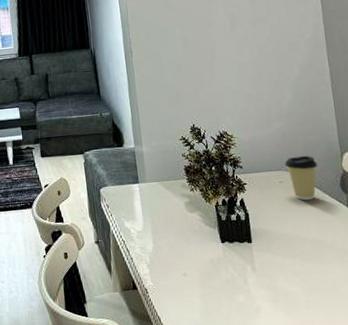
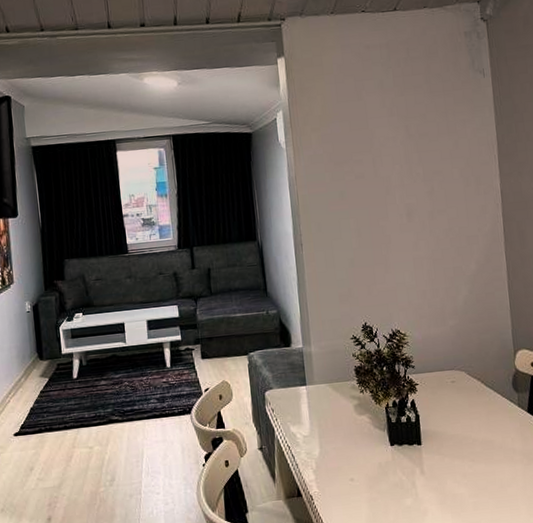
coffee cup: present [284,155,318,201] -> none [457,353,491,401]

